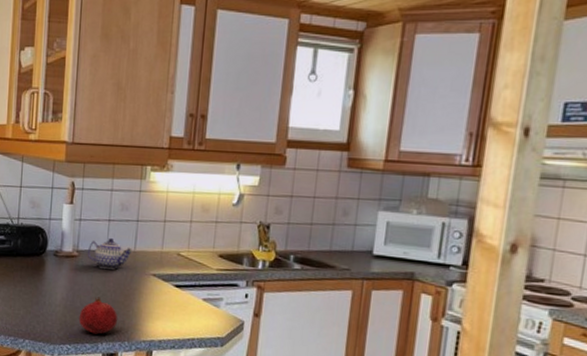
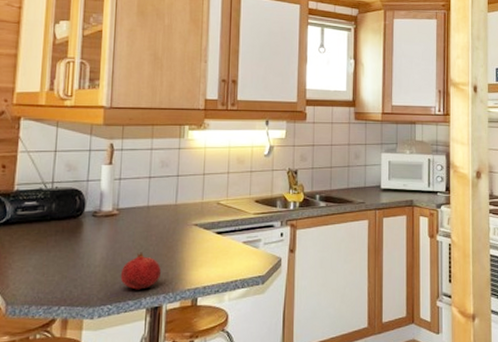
teapot: present [88,238,133,270] -> none [129,194,174,224]

